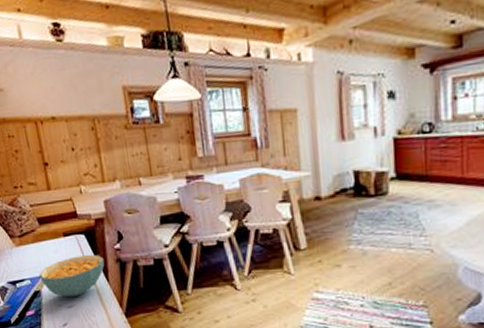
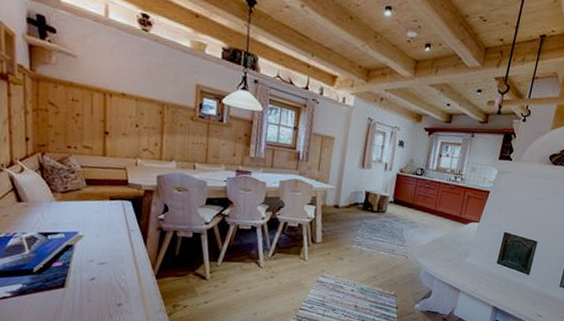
cereal bowl: present [39,254,105,298] -> none [76,219,146,256]

